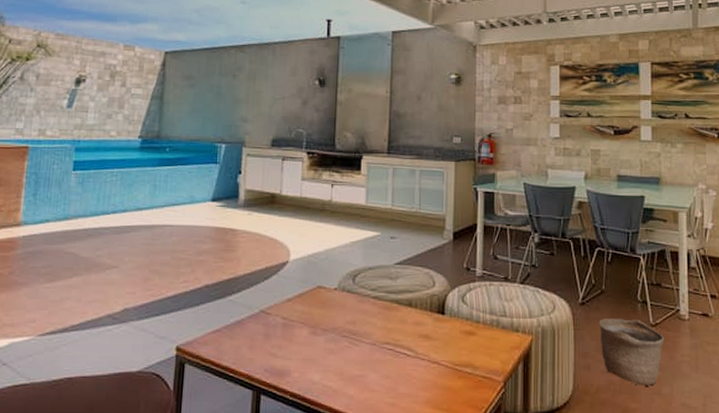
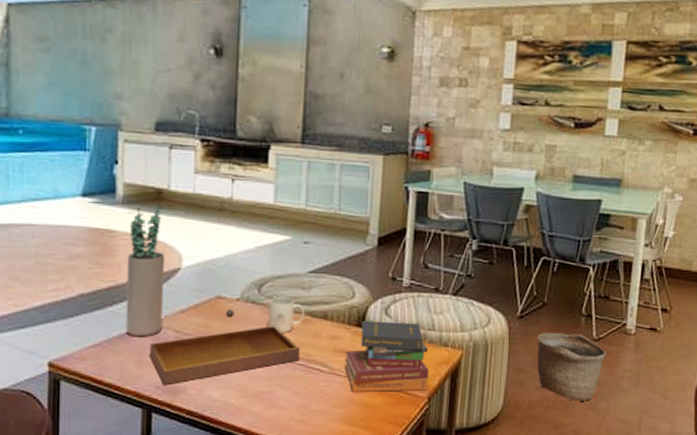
vase: none [241,202,277,324] -> present [125,198,166,337]
tray: none [261,298,389,369] -> present [150,309,301,386]
mug: none [361,287,393,320] -> present [267,297,306,334]
books: none [428,308,503,376] -> present [344,321,429,392]

